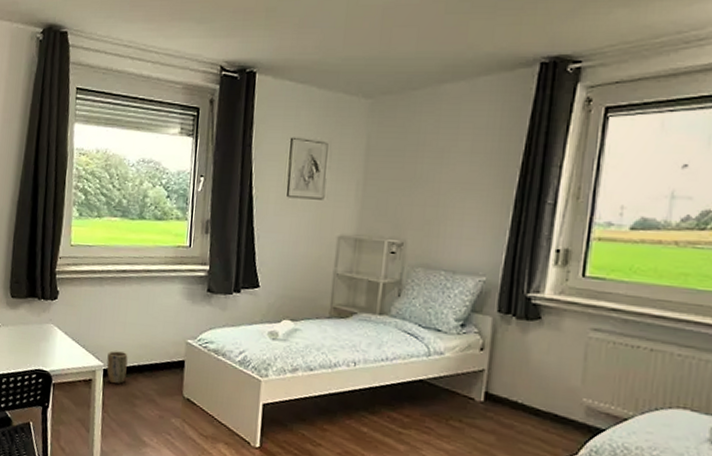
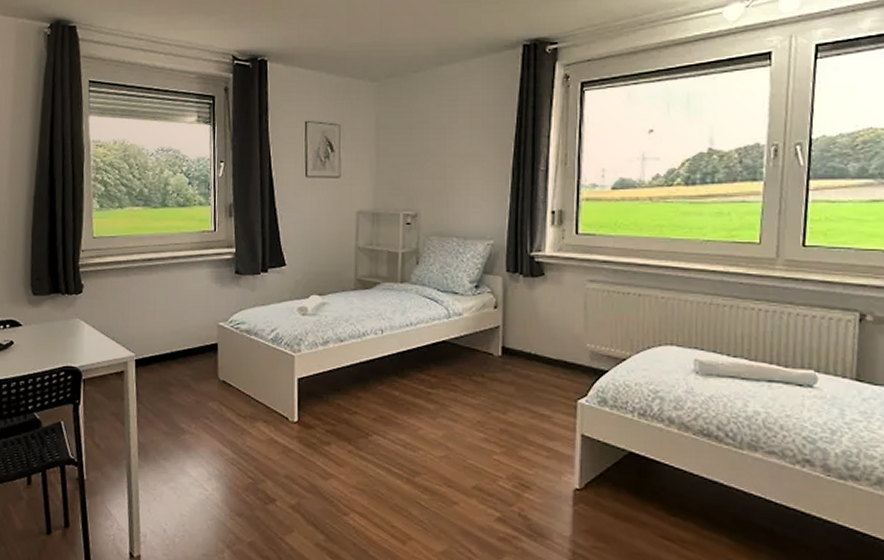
plant pot: present [106,351,128,384] -> none [138,340,160,372]

